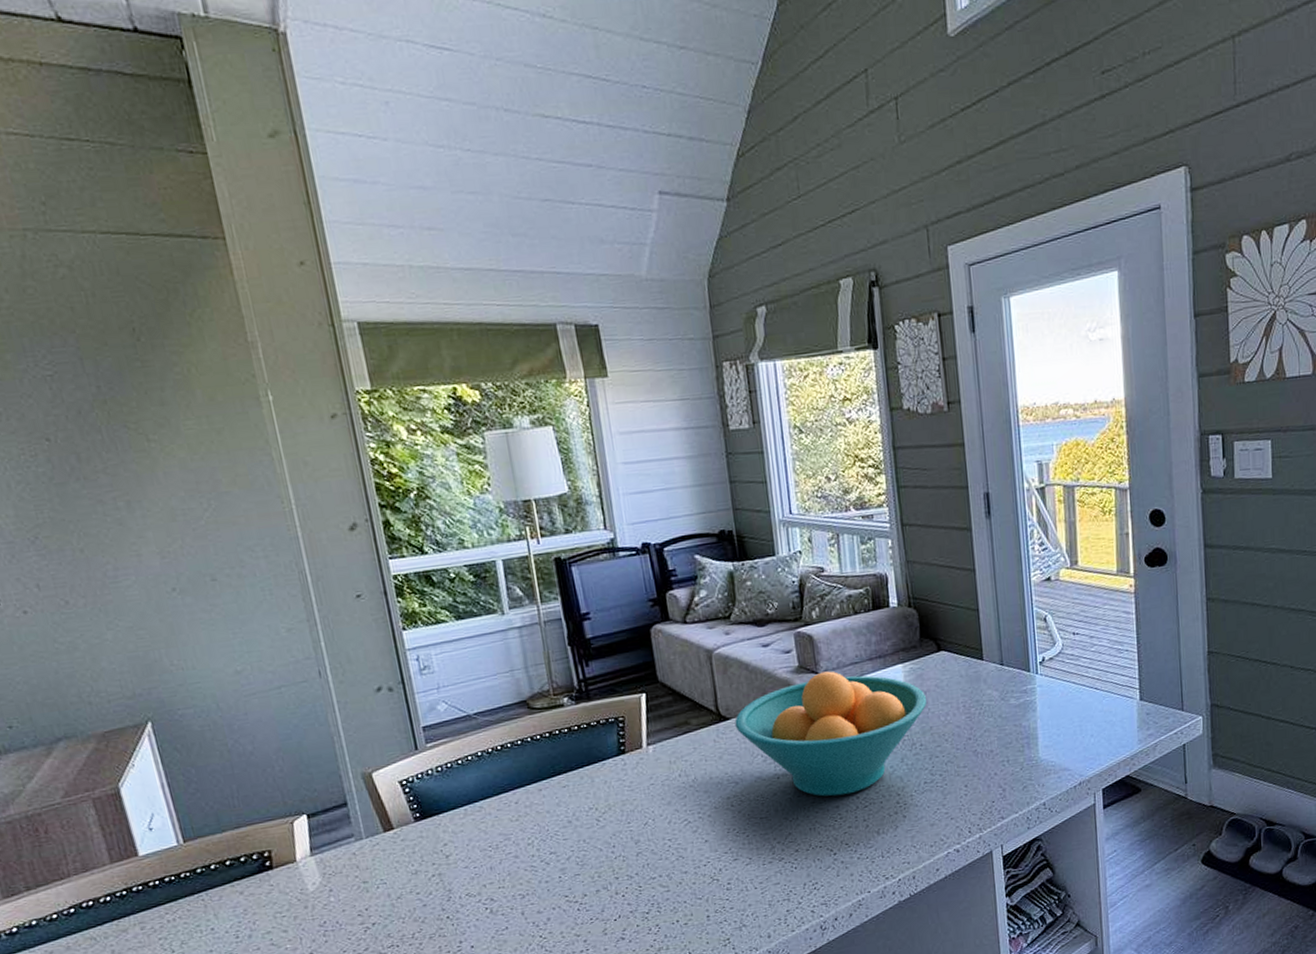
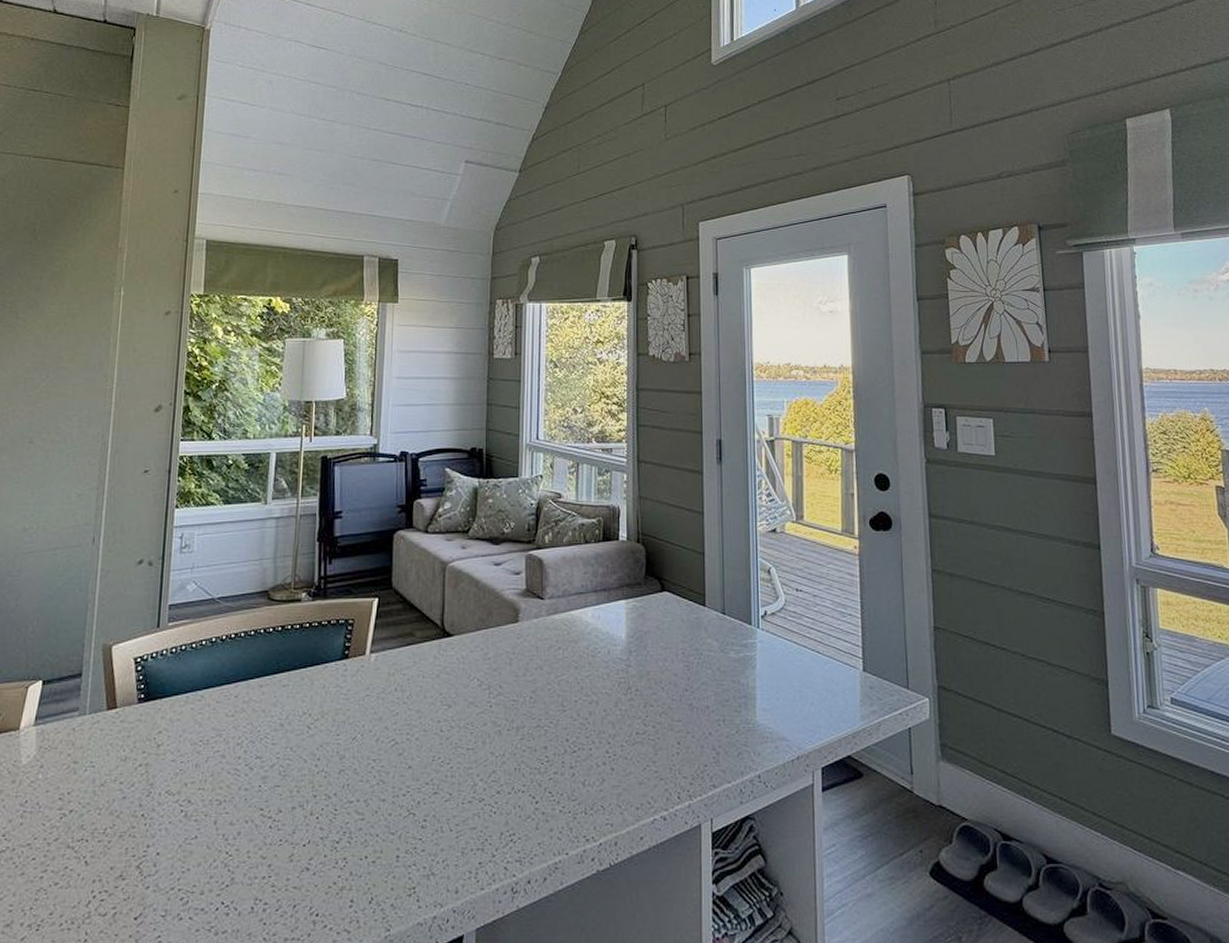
fruit bowl: present [734,671,928,797] -> none [457,598,647,735]

